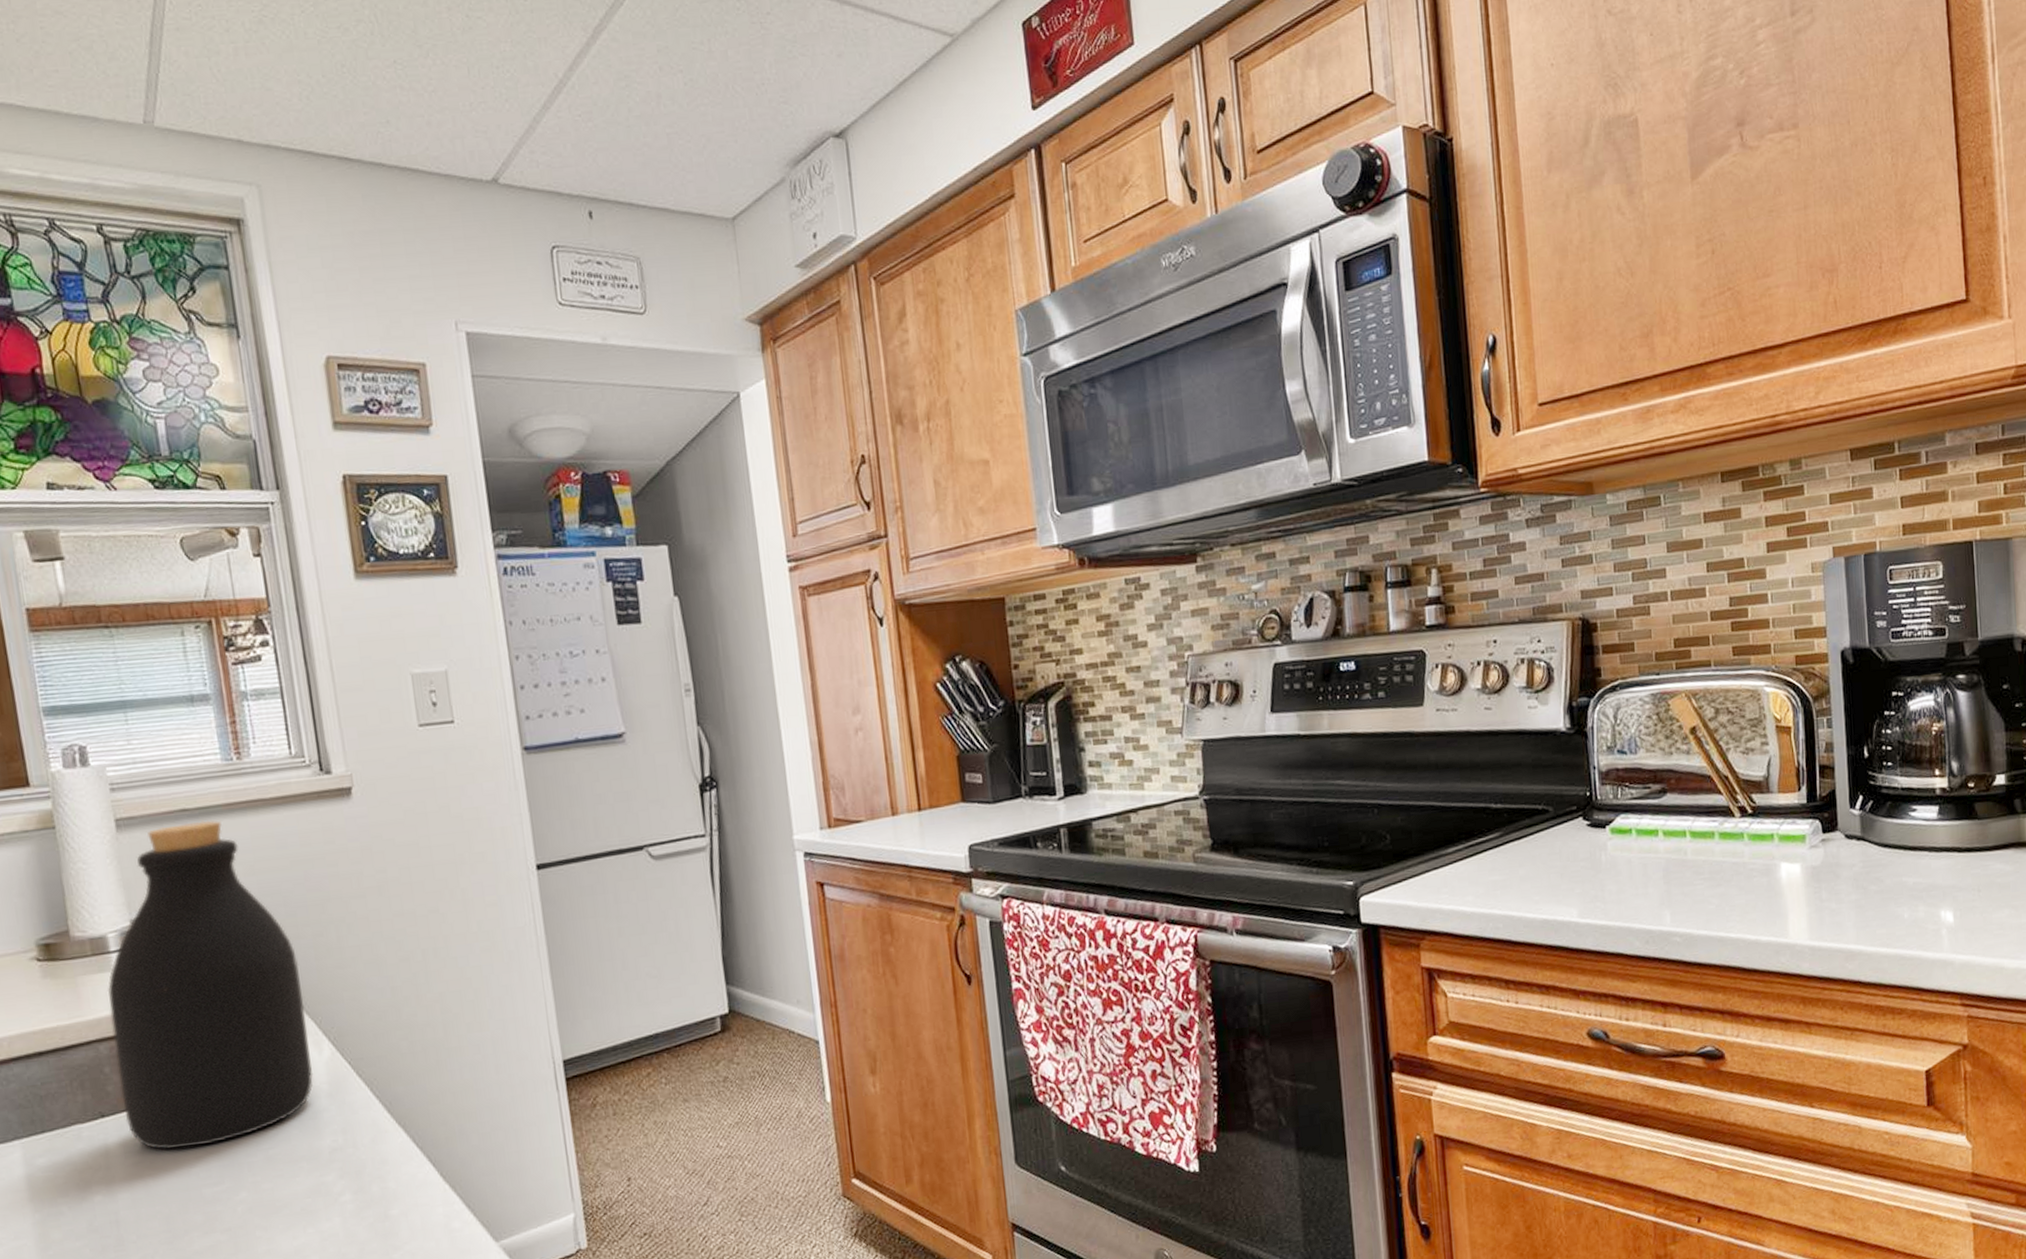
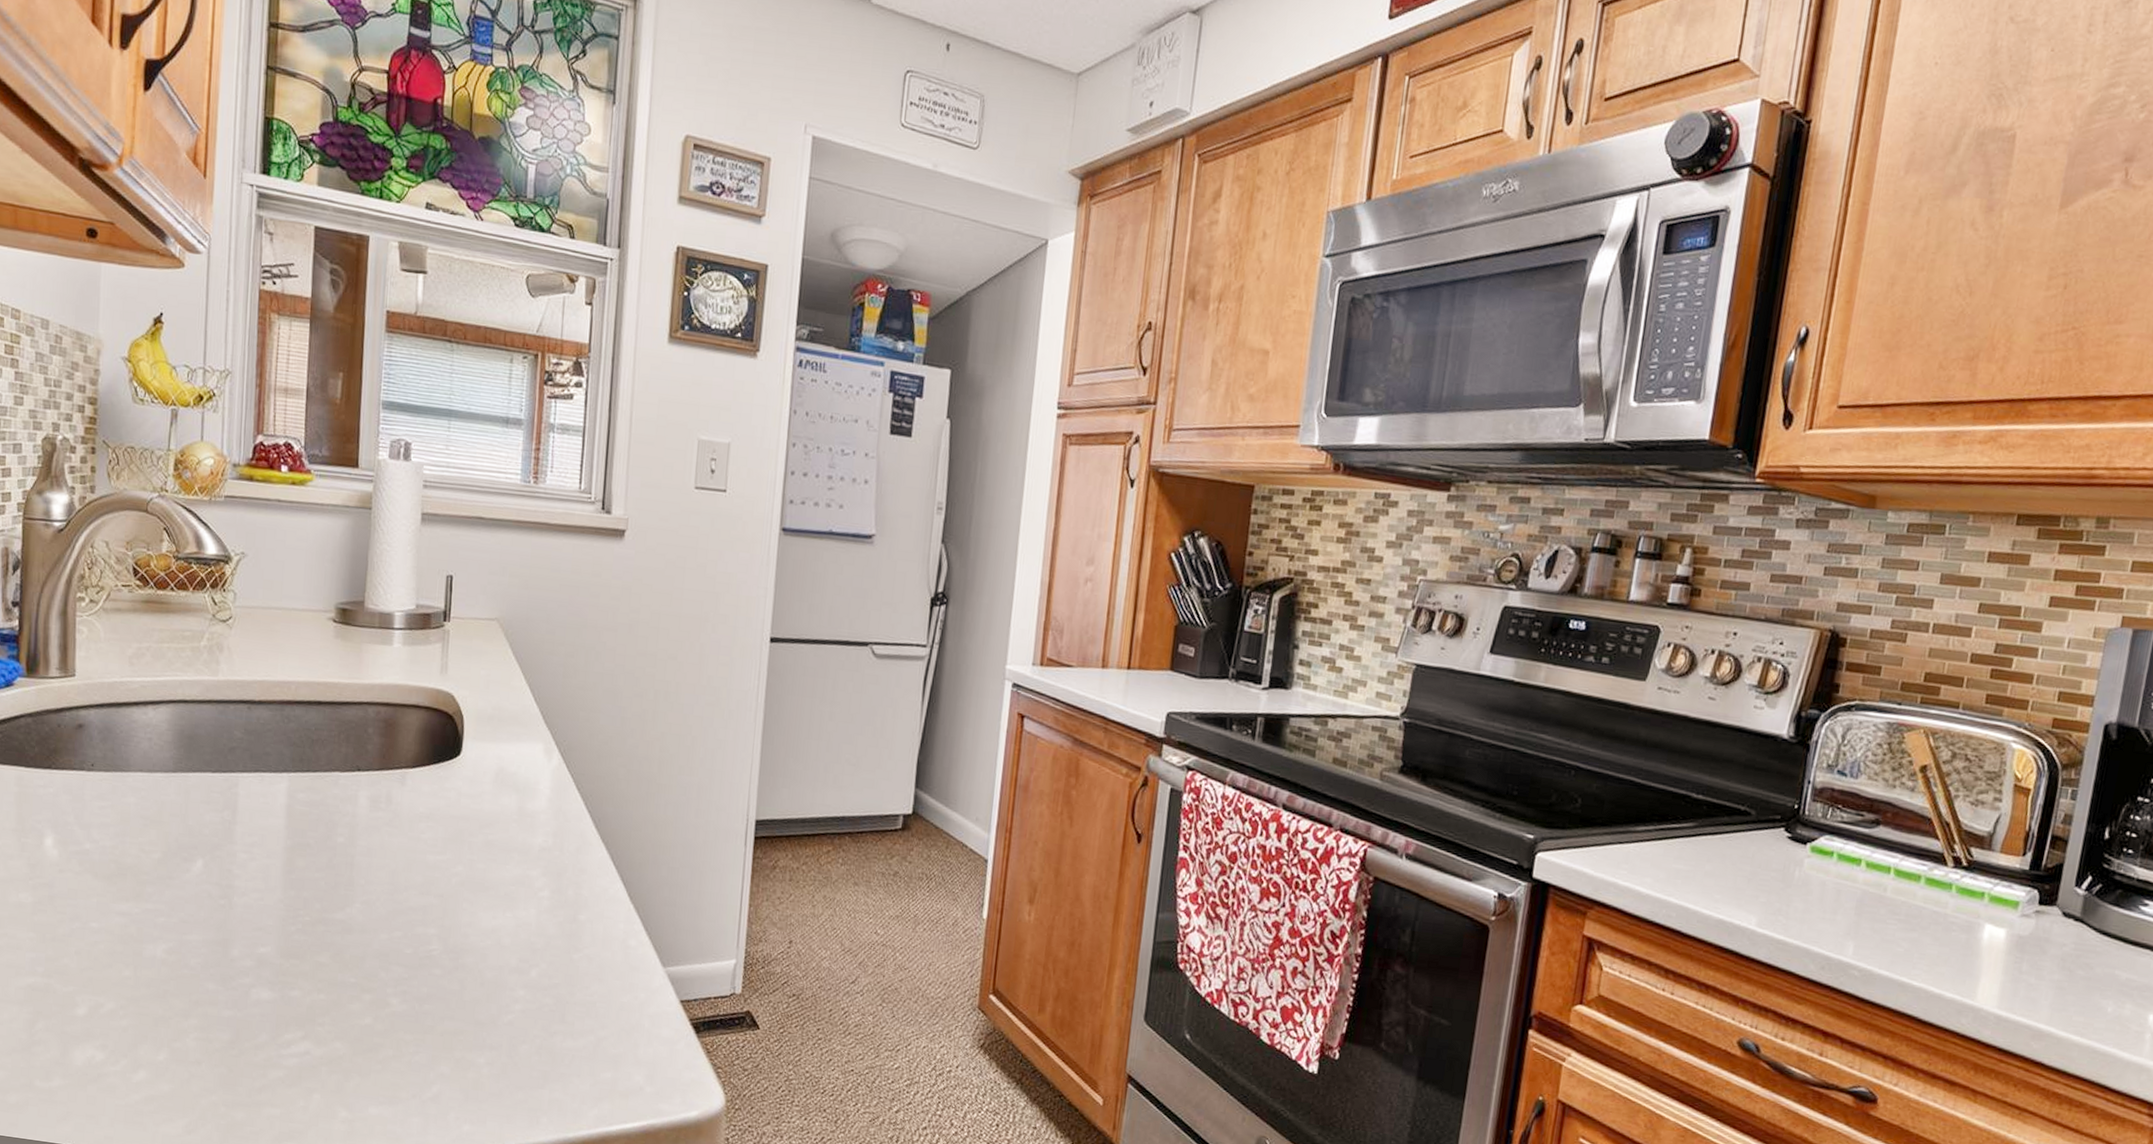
bottle: present [107,820,314,1150] -> none [377,529,548,818]

